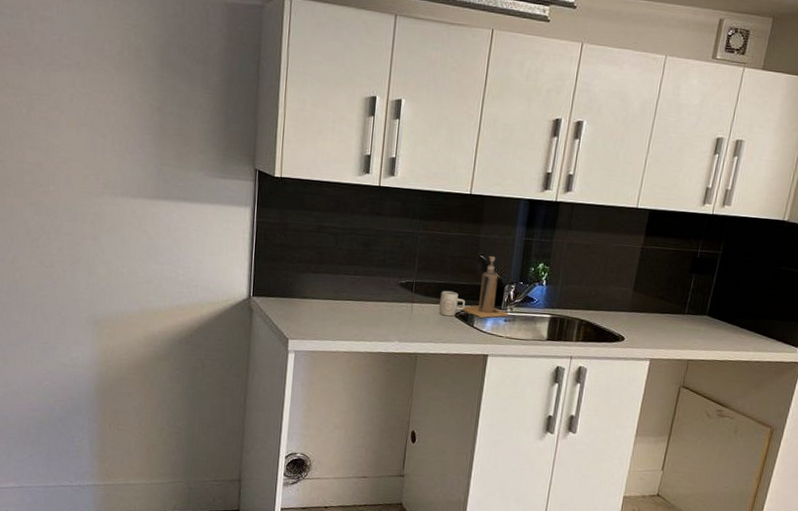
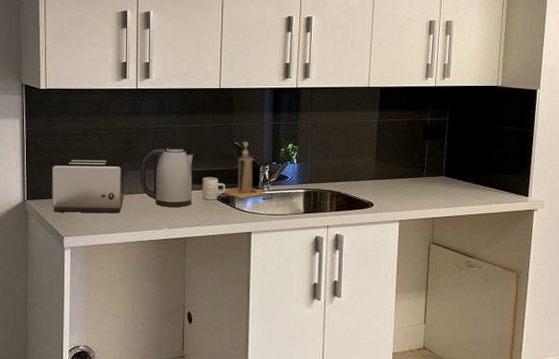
toaster: none [278,255,362,320] -> present [52,159,128,213]
kettle: none [374,253,435,321] -> present [140,146,194,207]

